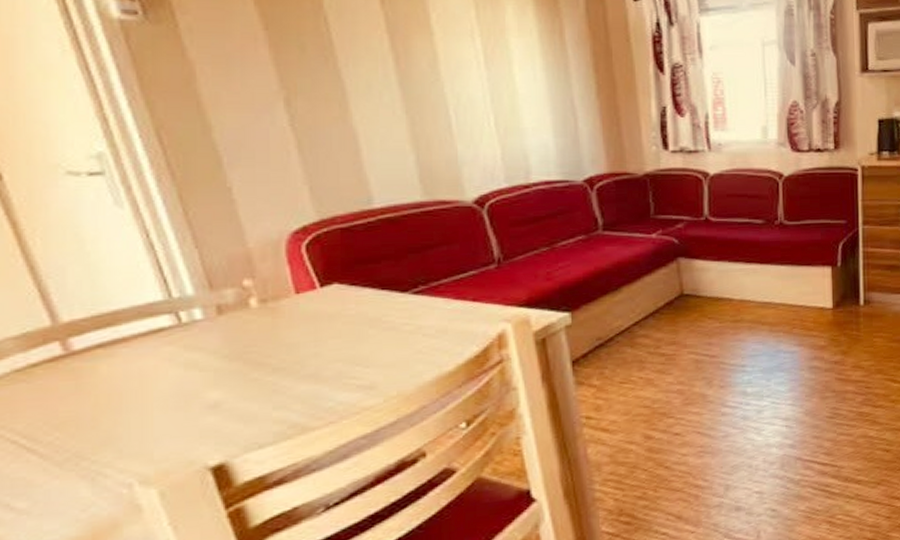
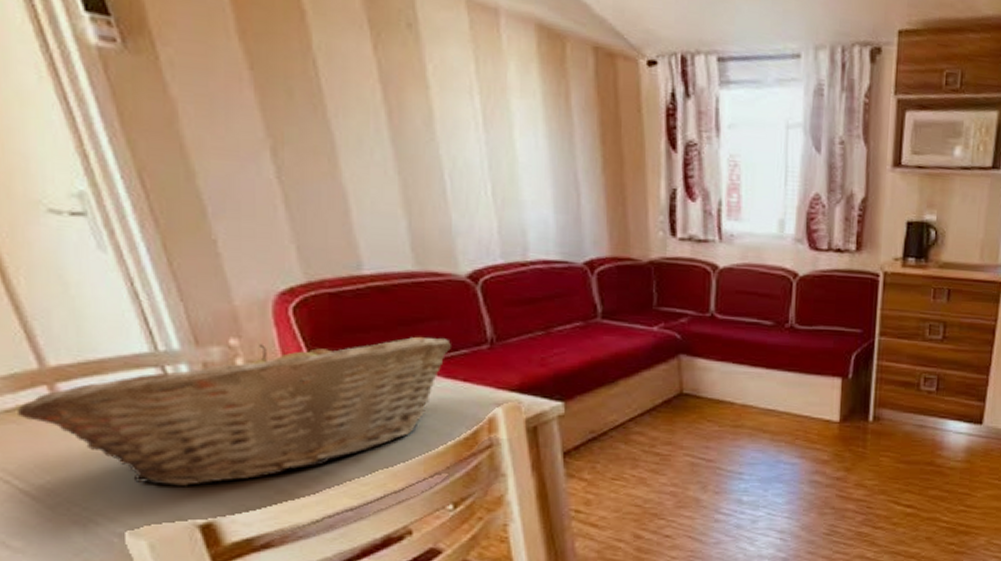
fruit basket: none [28,262,460,431] -> present [18,336,451,486]

